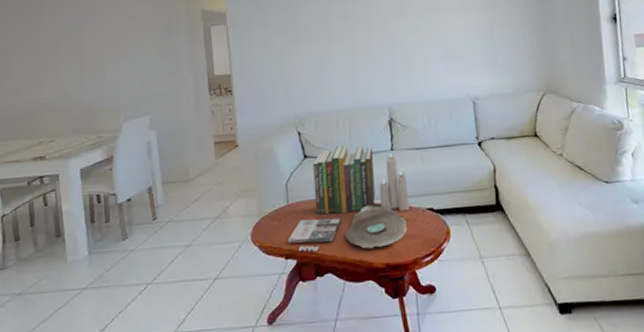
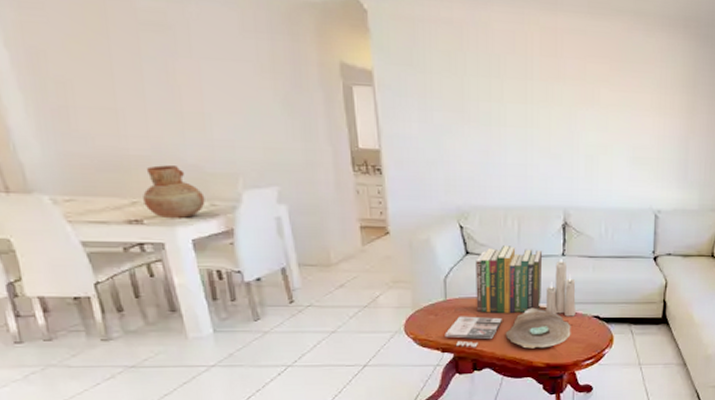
vase: none [48,108,94,153] -> present [143,165,205,219]

